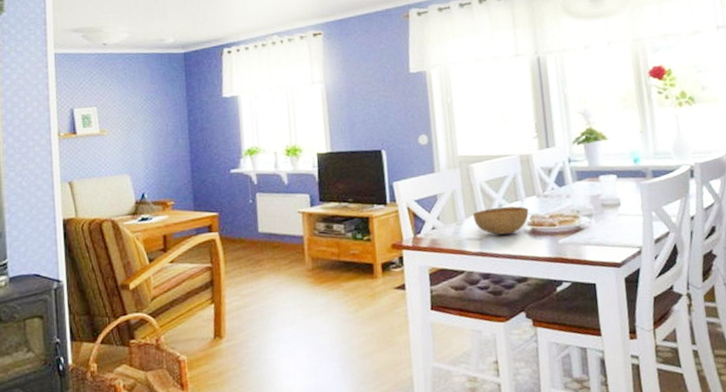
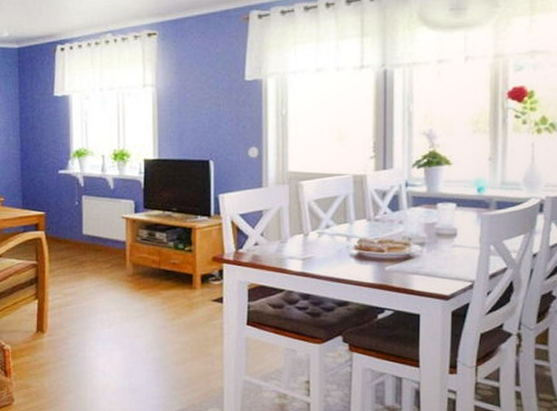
bowl: present [473,206,529,235] -> none [299,227,357,256]

